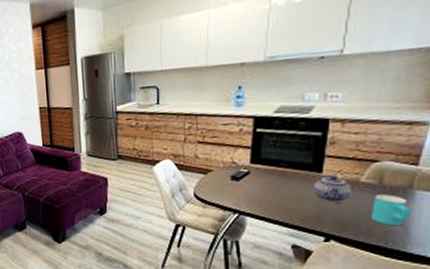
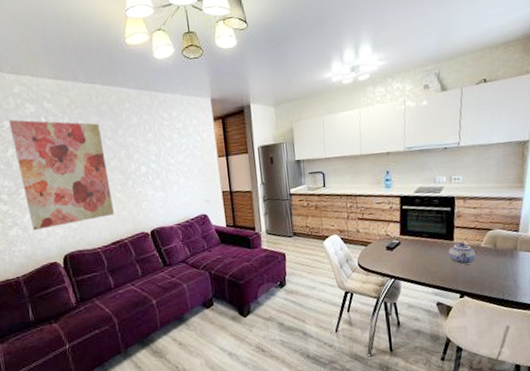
cup: present [372,194,412,226] -> none [491,256,518,281]

